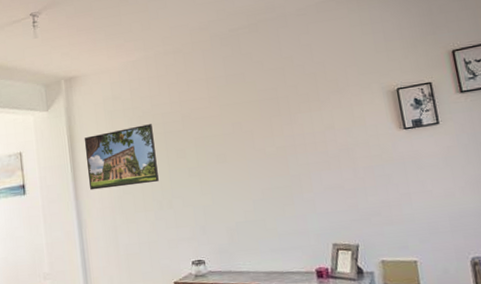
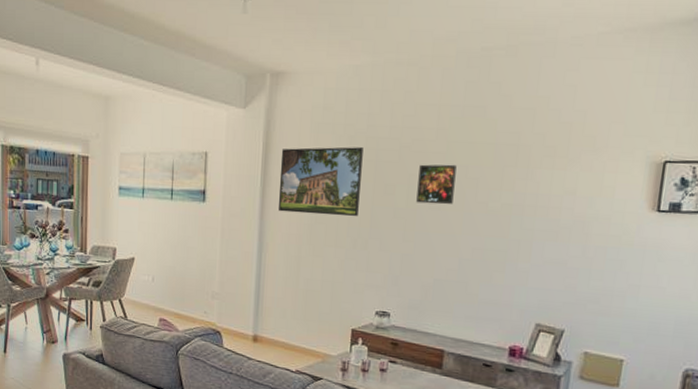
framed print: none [201,123,236,161] -> present [416,164,457,205]

